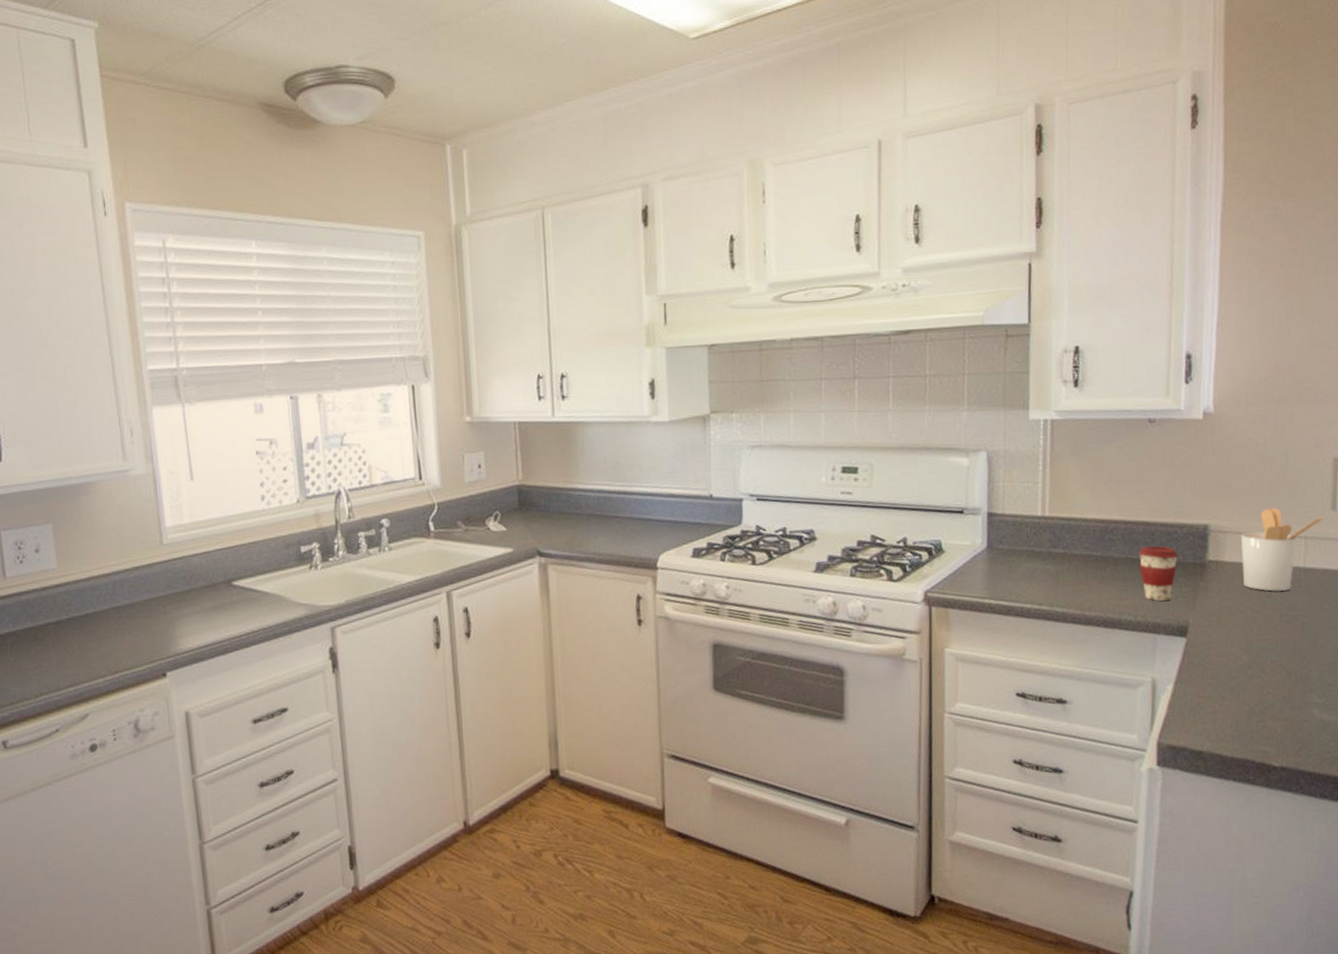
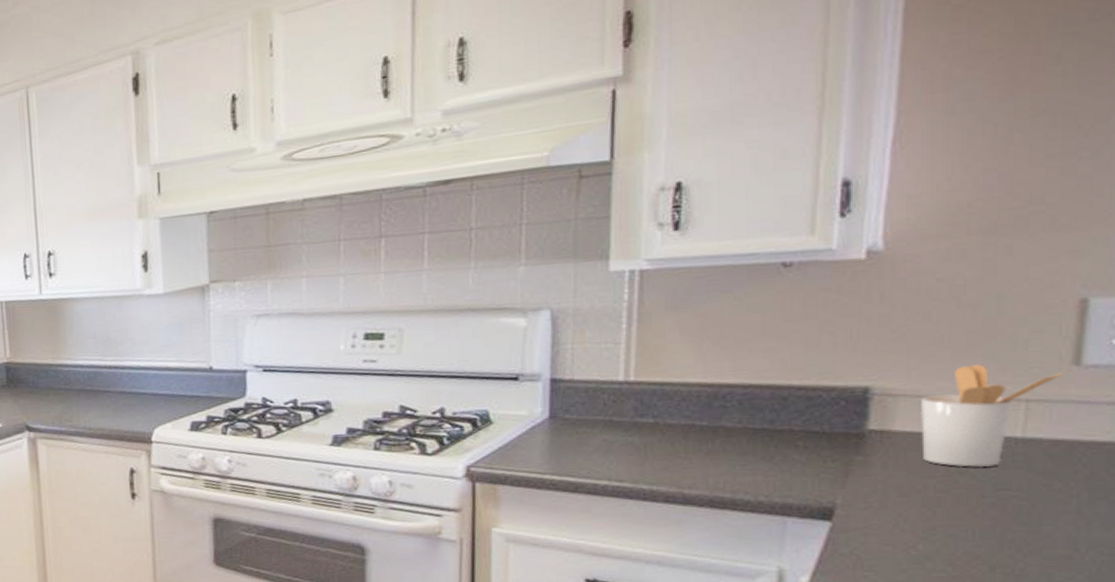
coffee cup: present [1138,545,1179,602] -> none [761,413,823,479]

